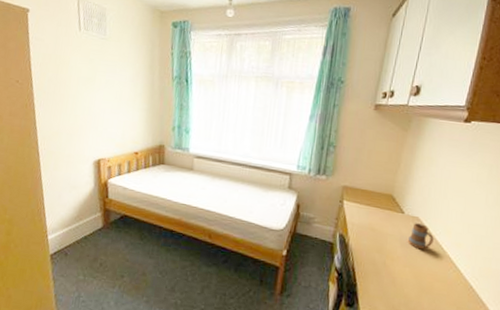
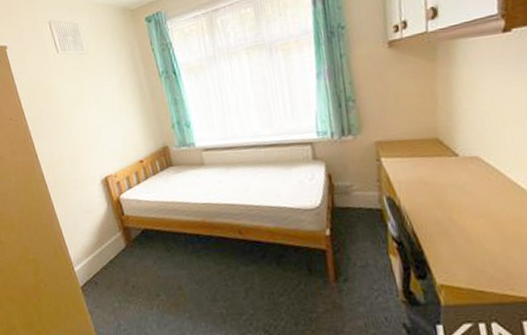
mug: present [408,223,434,250] -> none [472,163,506,194]

